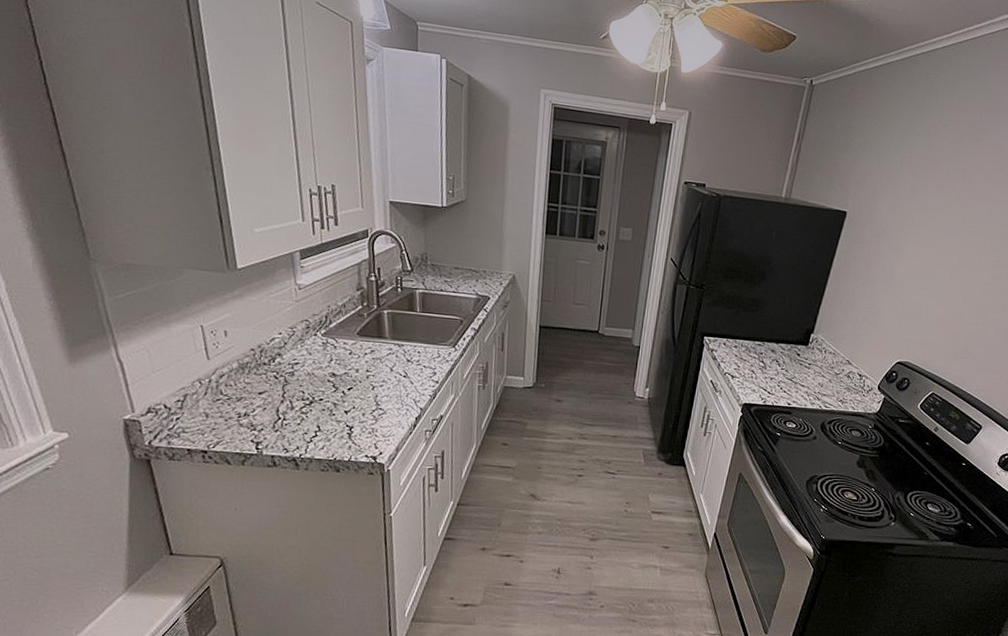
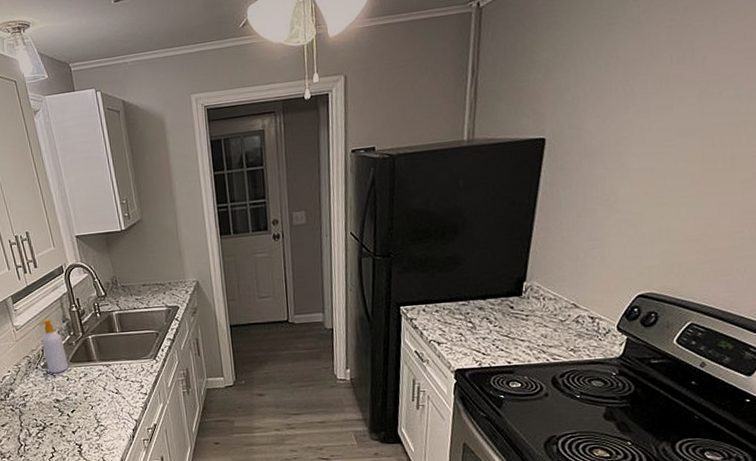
soap bottle: none [327,283,355,345] -> present [39,319,69,374]

